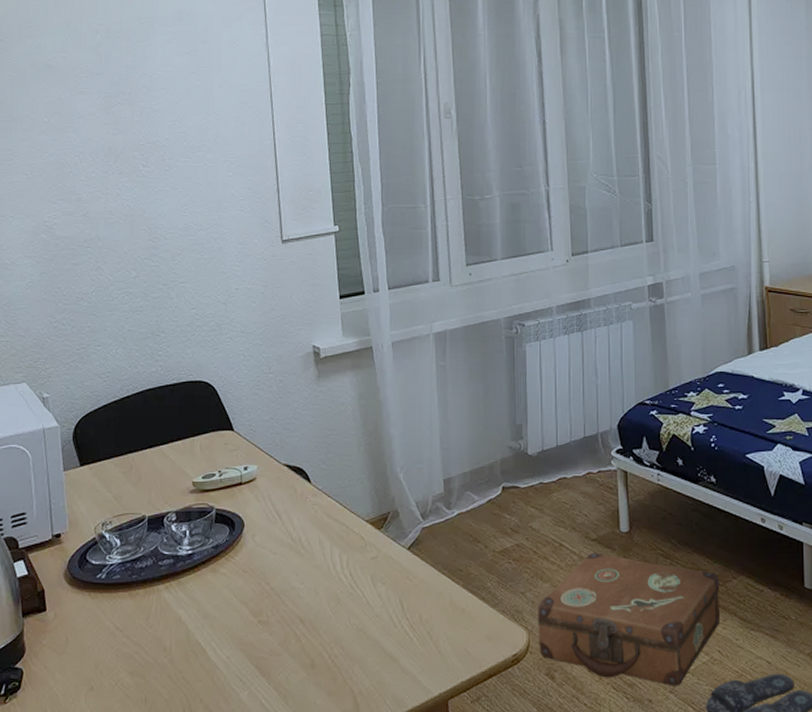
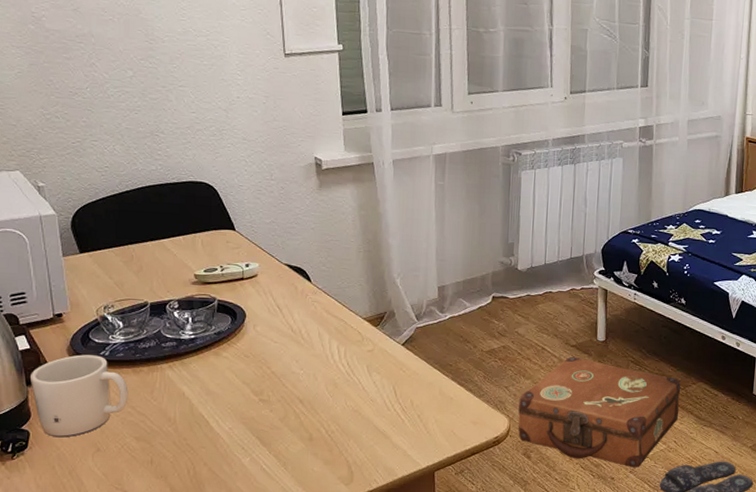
mug: none [27,579,124,676] -> present [31,354,129,438]

